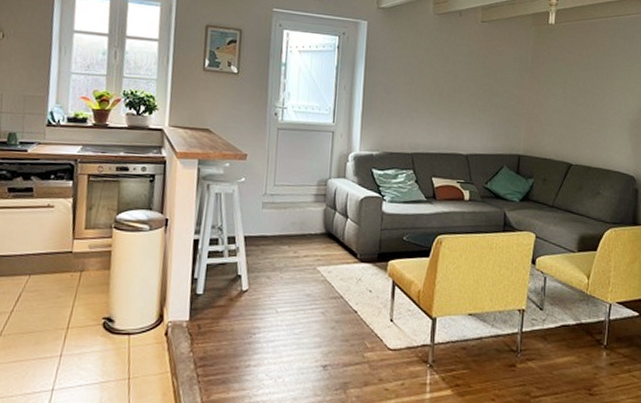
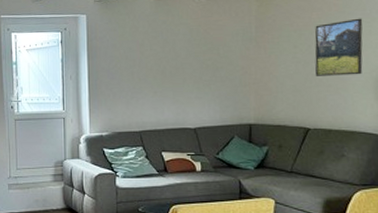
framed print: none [580,61,625,116] -> present [315,18,363,76]

